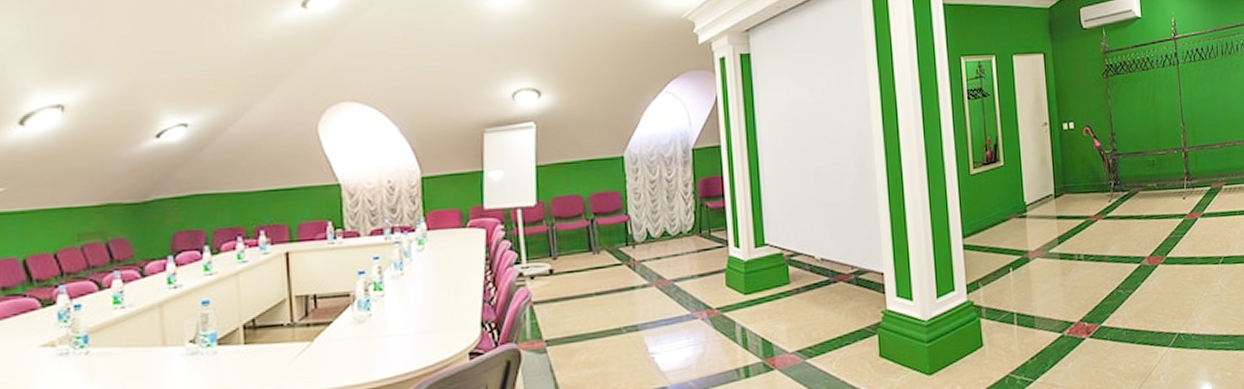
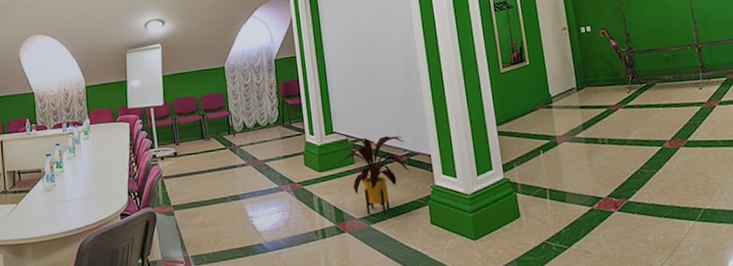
house plant: none [771,249,857,348] -> present [339,136,410,215]

